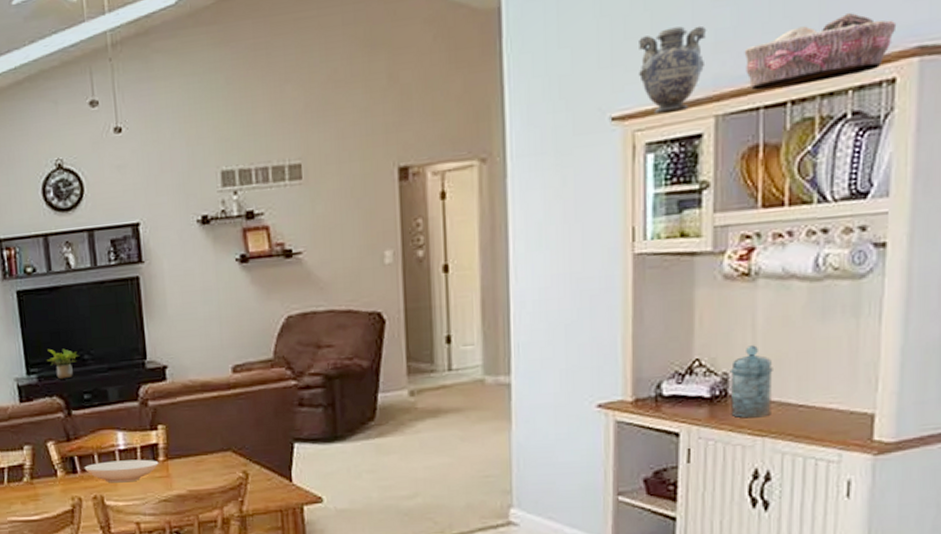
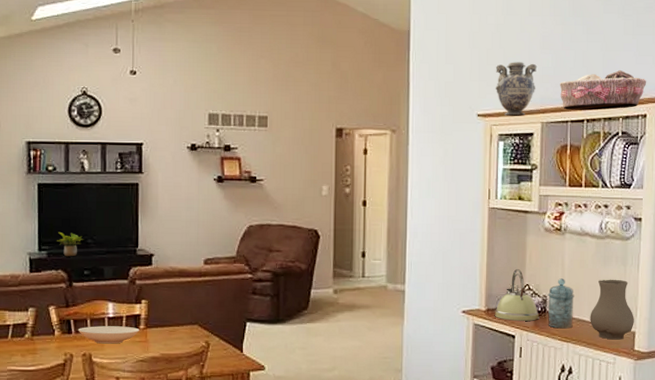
kettle: none [646,338,718,414] -> present [494,269,540,322]
ceramic pitcher: none [799,339,873,428] -> present [590,279,634,340]

